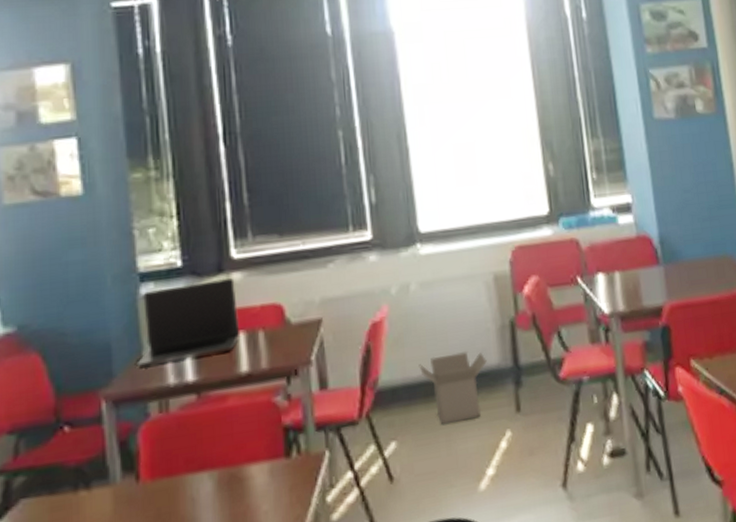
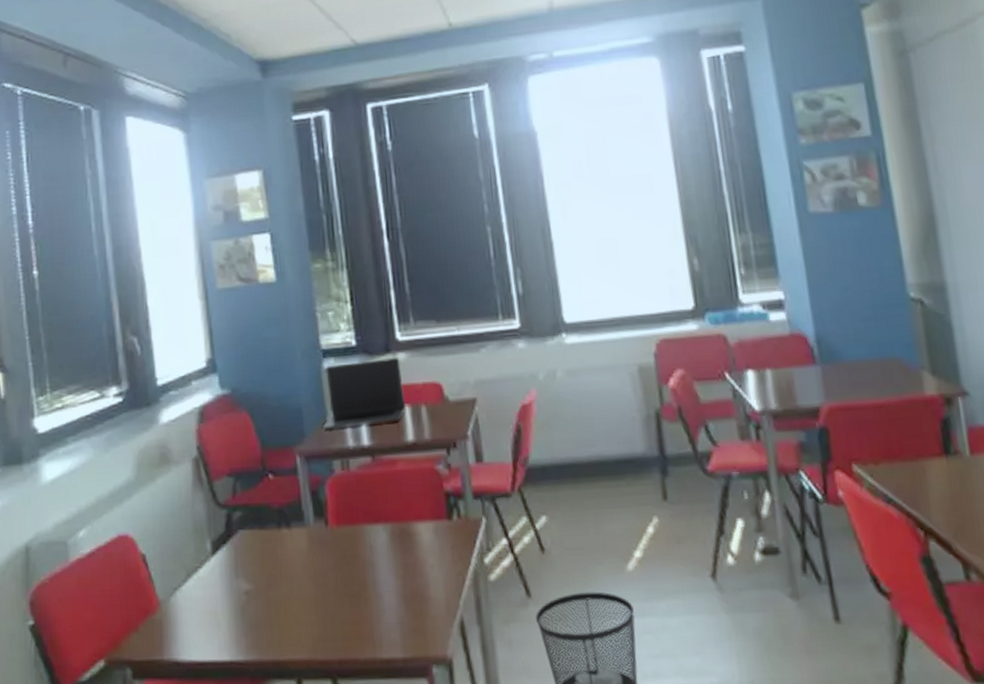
cardboard box: present [418,352,487,425] -> none [566,438,633,506]

